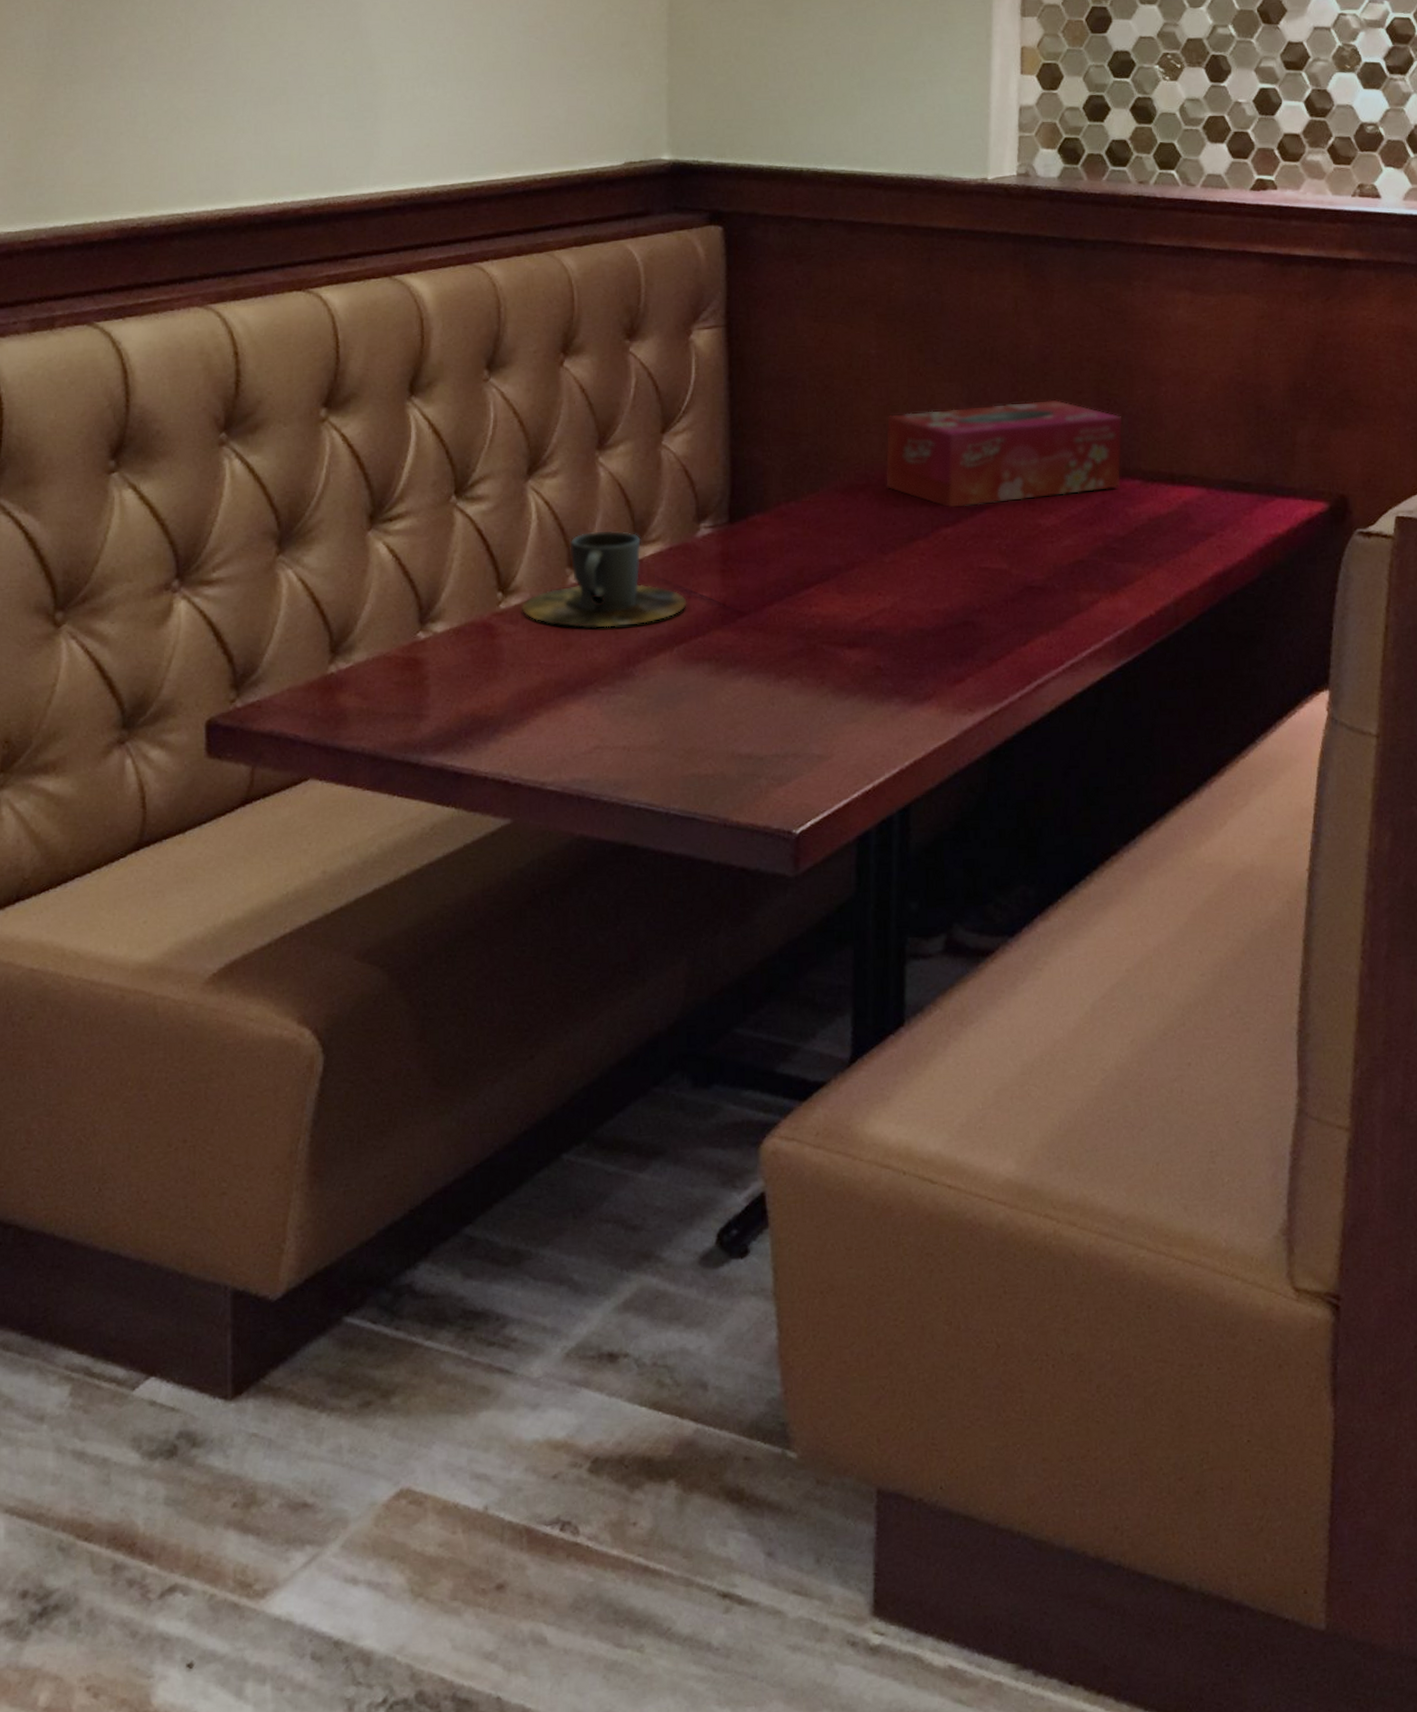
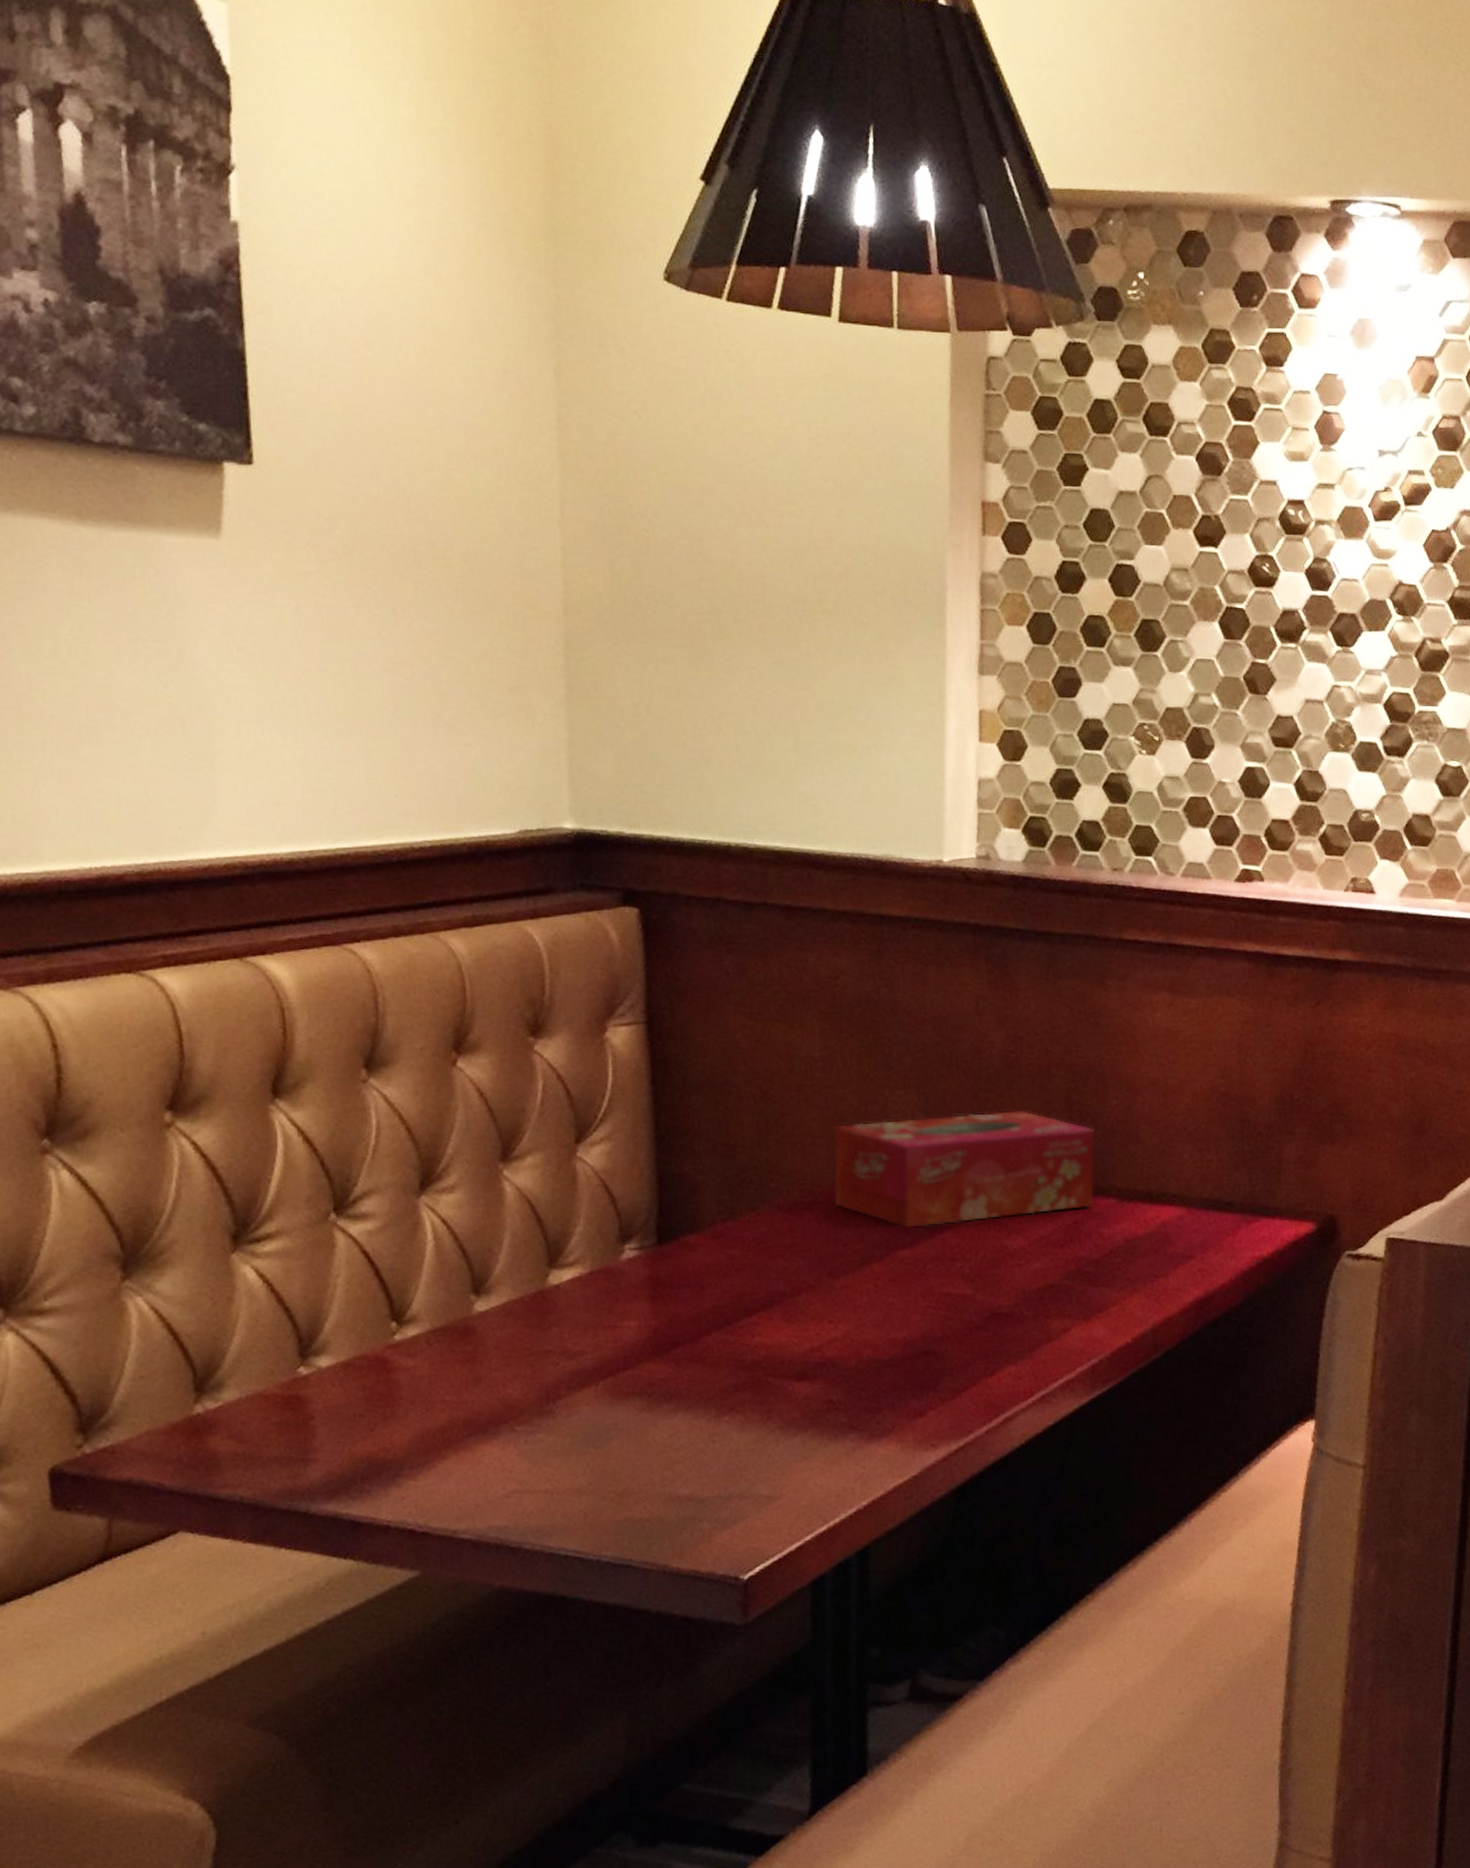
cup: present [521,530,687,628] -> none [419,1253,613,1361]

